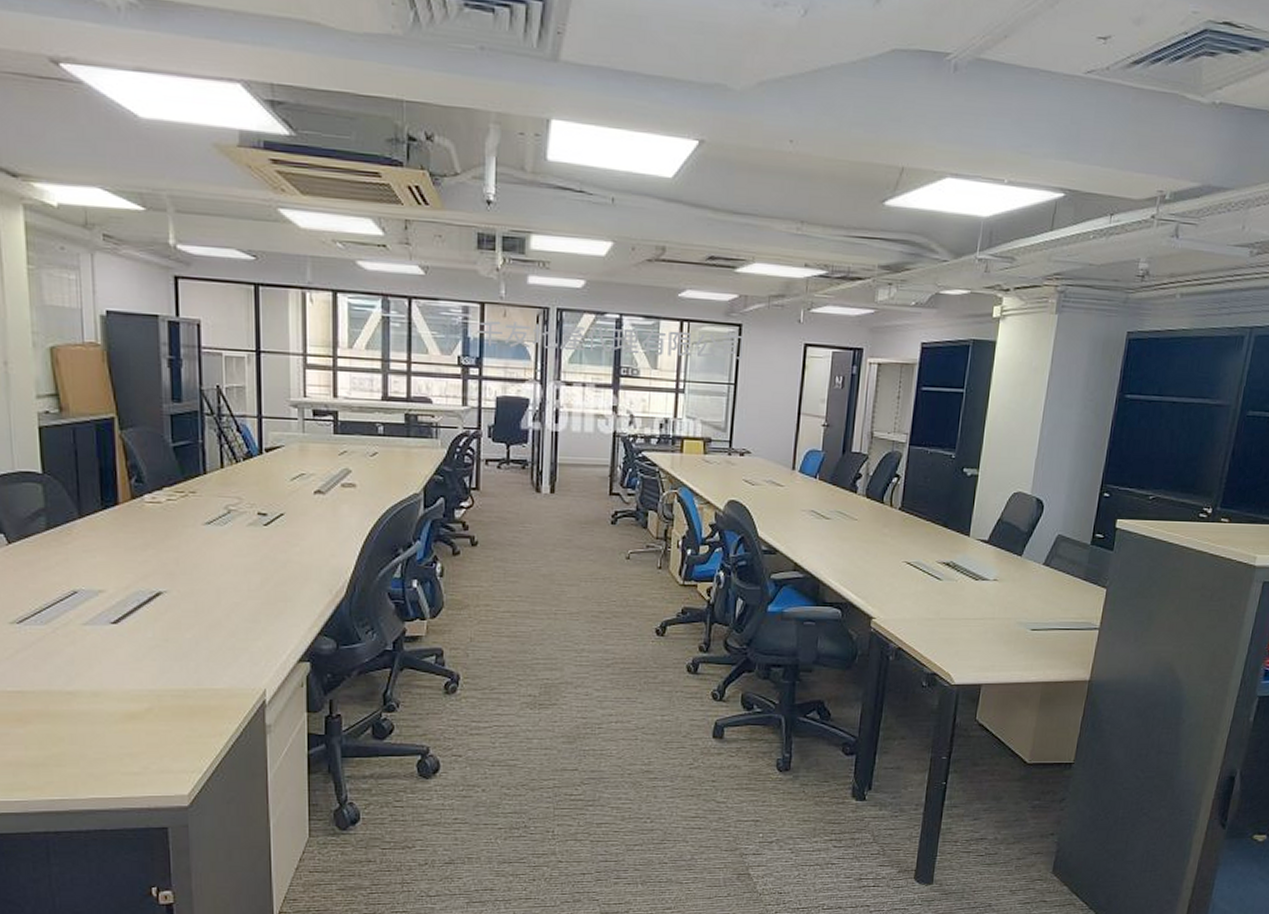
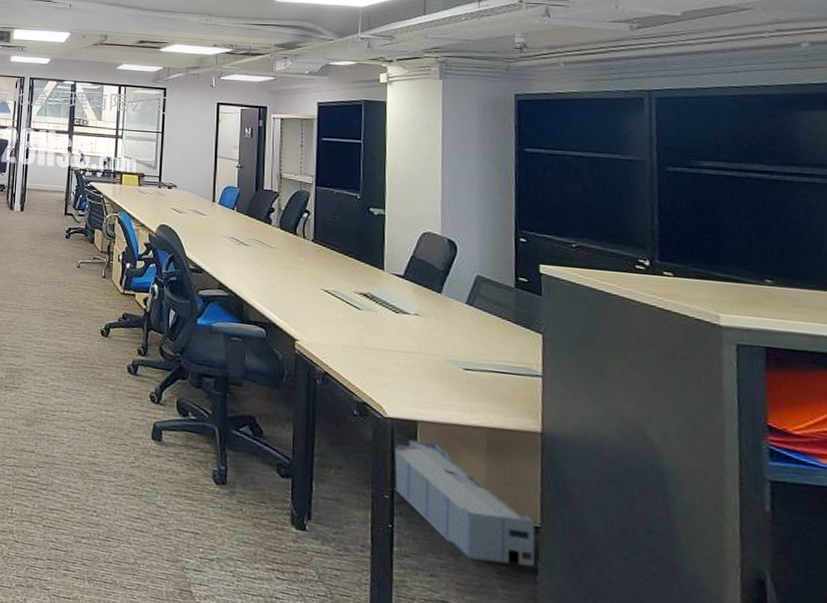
storage bin: none [952,702,1070,799] -> present [394,439,536,567]

